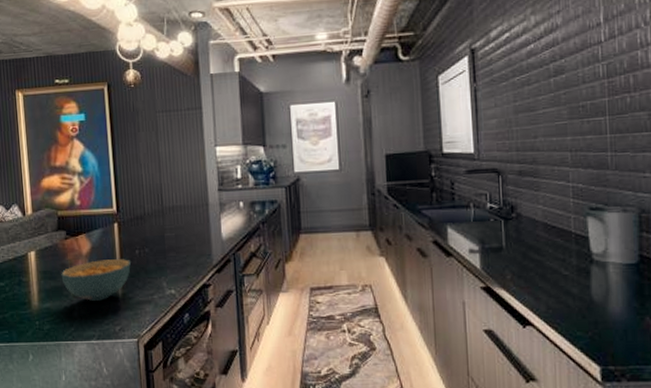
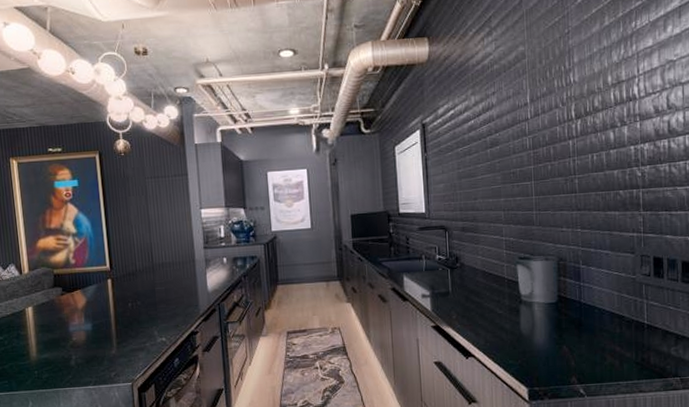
cereal bowl: present [61,259,131,302] -> none [58,311,124,351]

